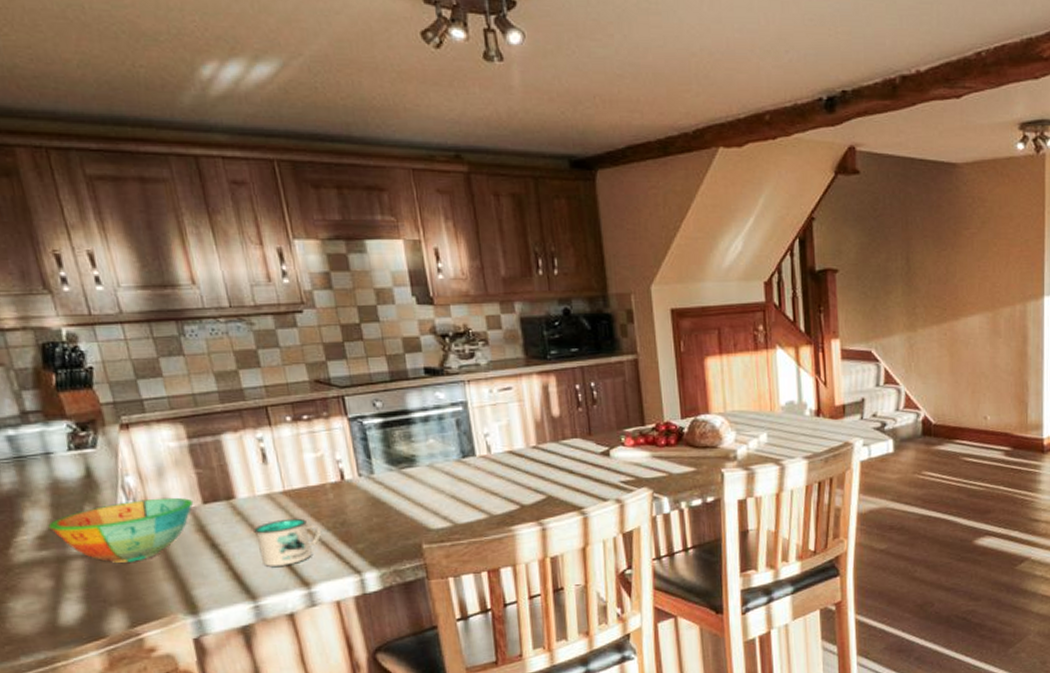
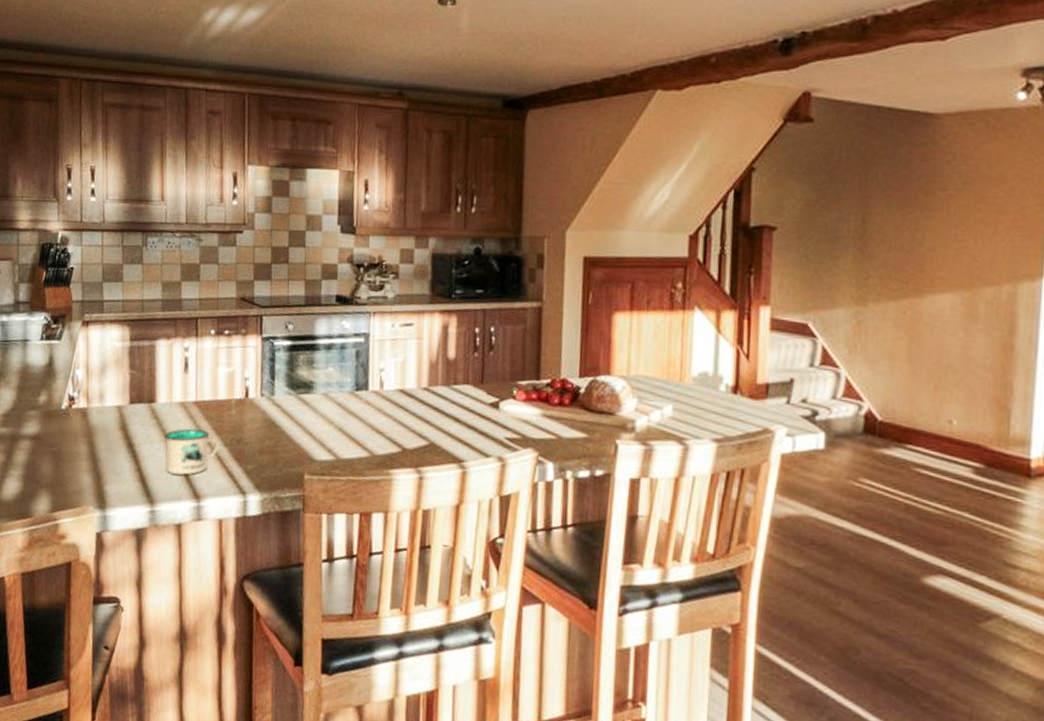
bowl: present [48,497,194,563] -> none [12,392,123,450]

